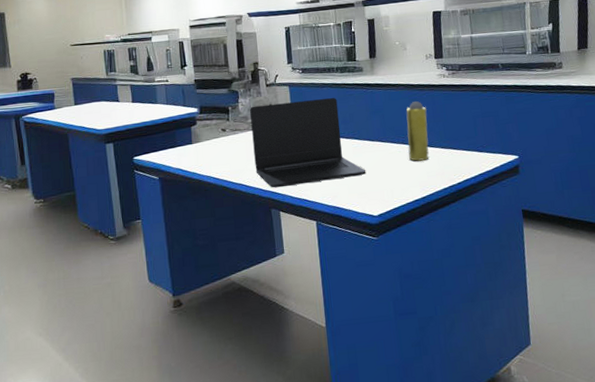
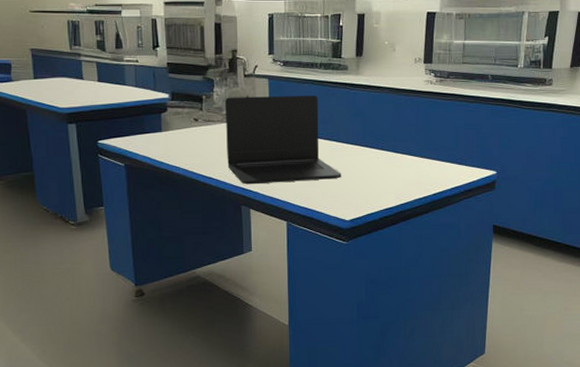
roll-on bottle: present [406,101,429,162] -> none [387,107,410,170]

